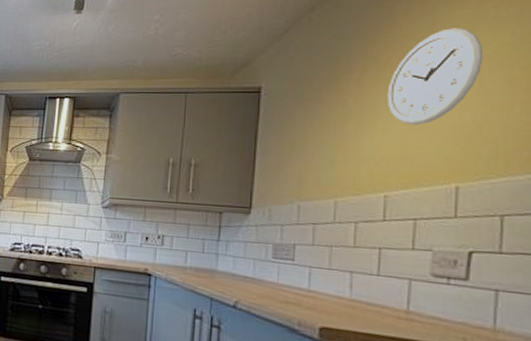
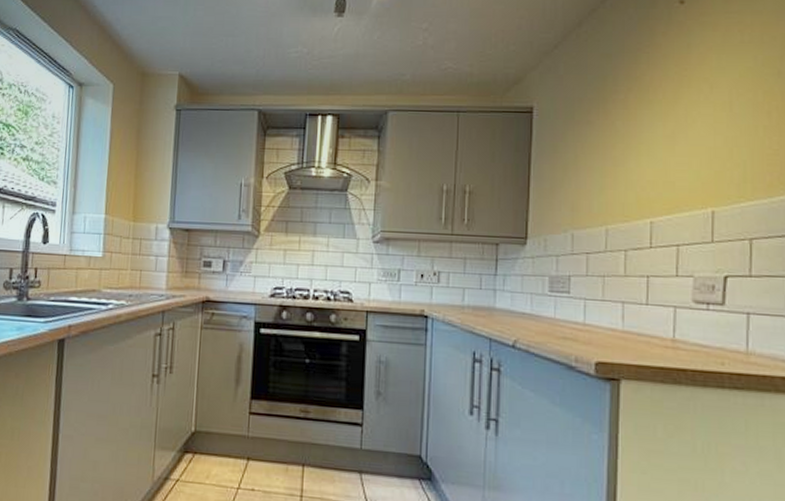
wall clock: present [388,28,484,125] -> none [651,50,732,149]

